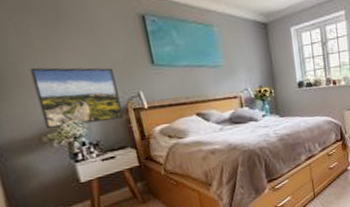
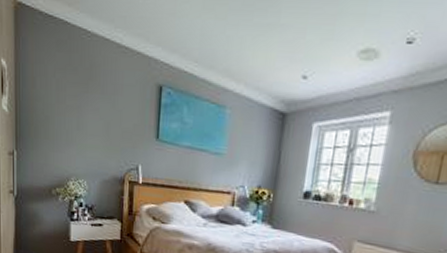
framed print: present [29,67,124,129] -> none [57,123,121,189]

